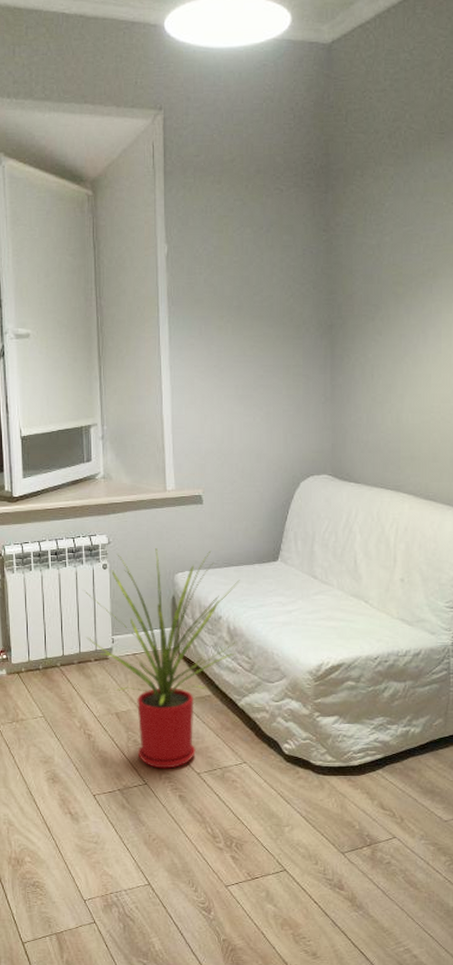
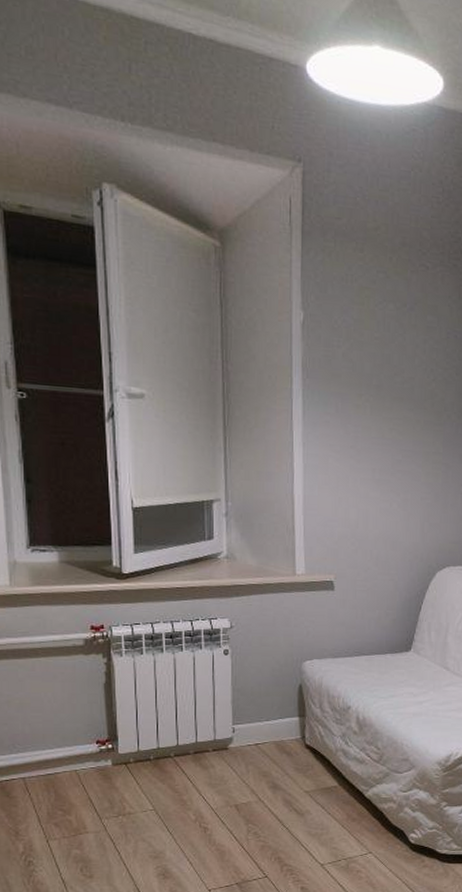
house plant: present [83,548,240,769] -> none [202,634,371,861]

